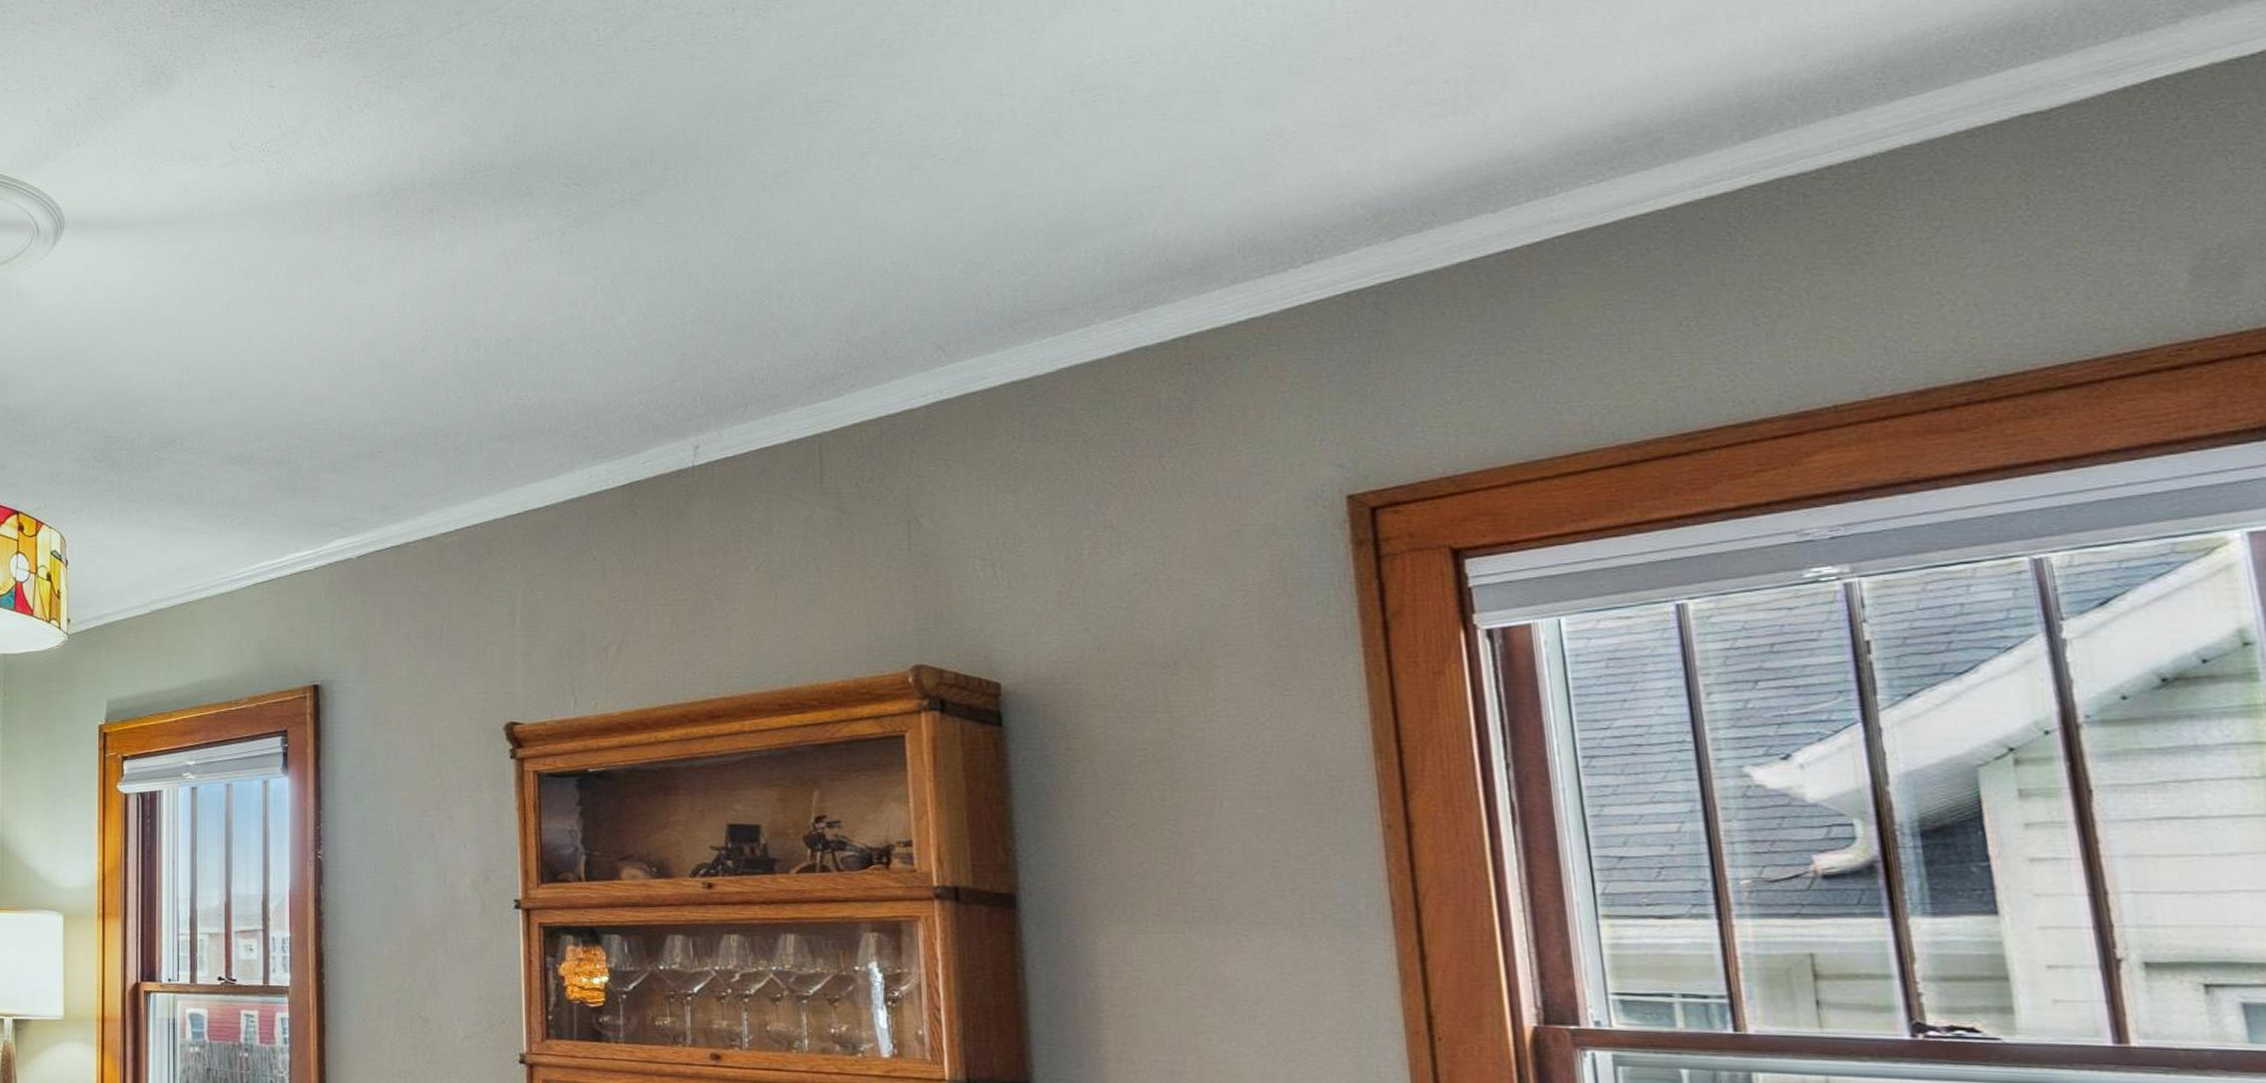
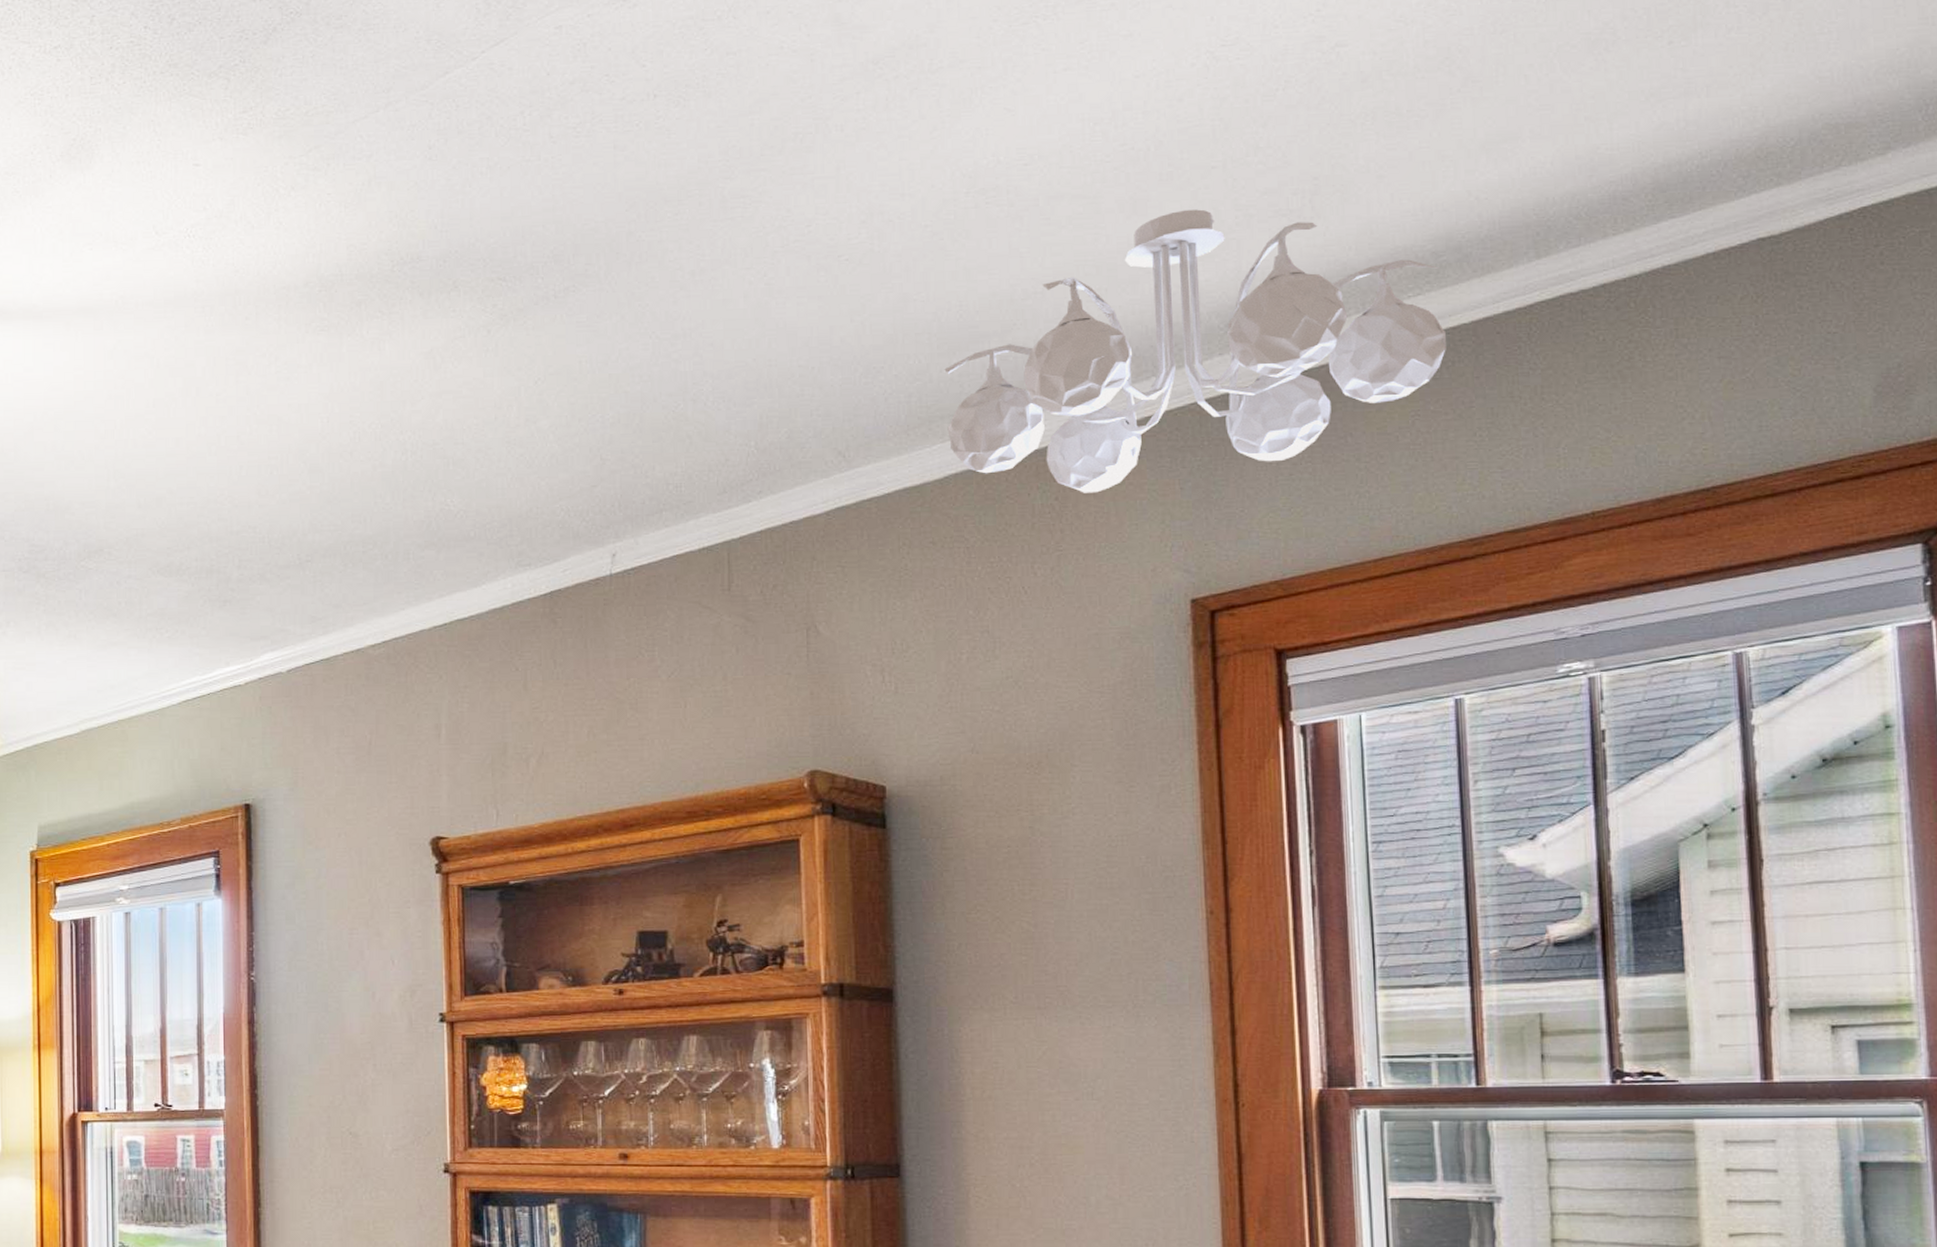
ceiling light fixture: none [1052,101,1639,386] -> present [944,209,1446,493]

